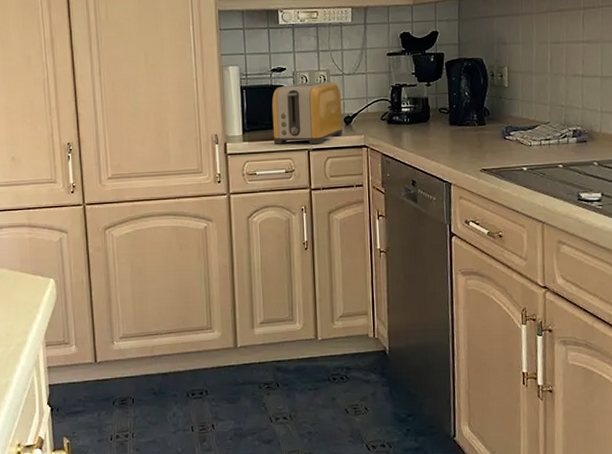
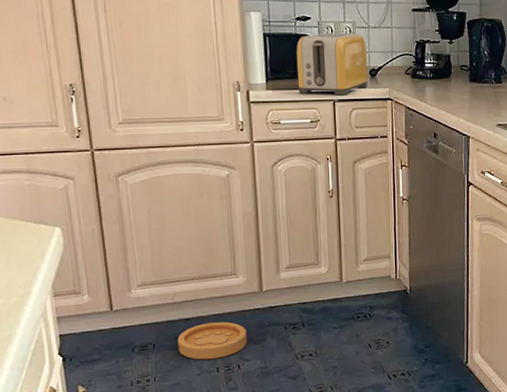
pet bowl: none [155,378,221,417] -> present [177,322,247,360]

